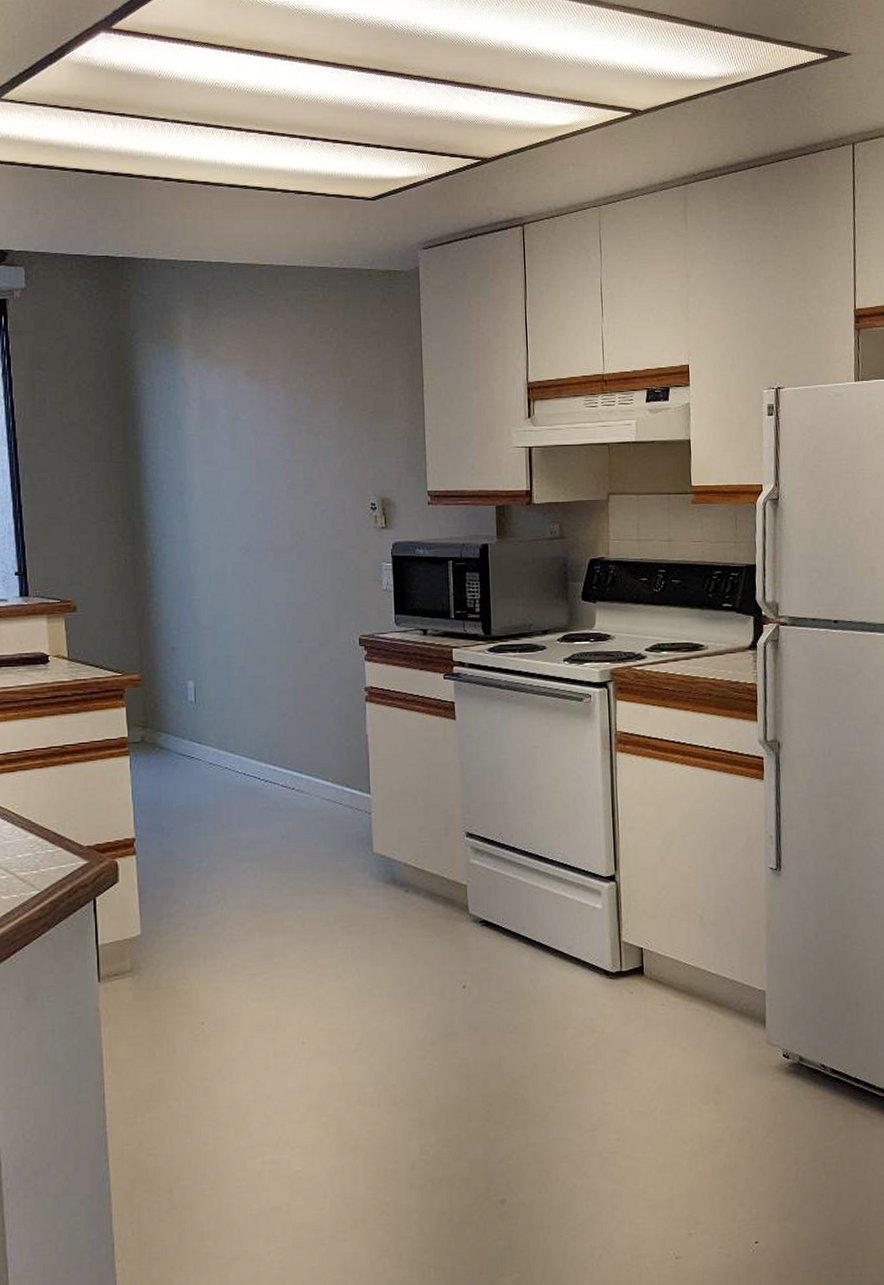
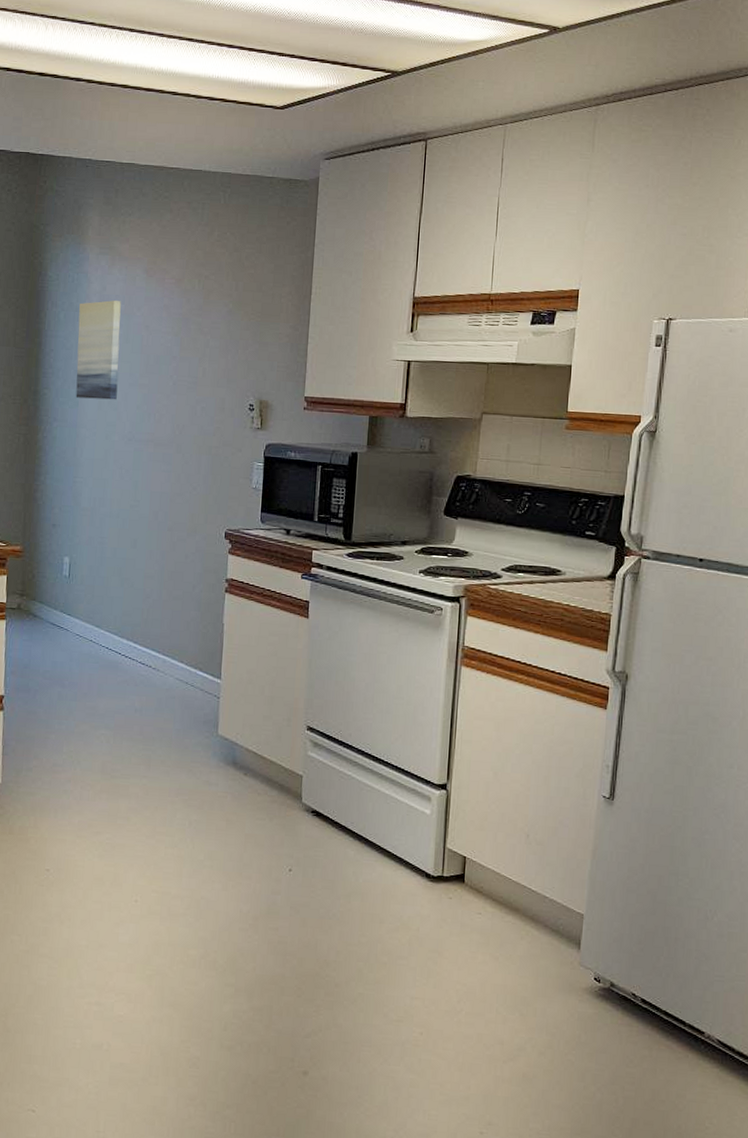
wall art: none [179,406,229,511] -> present [75,300,121,400]

